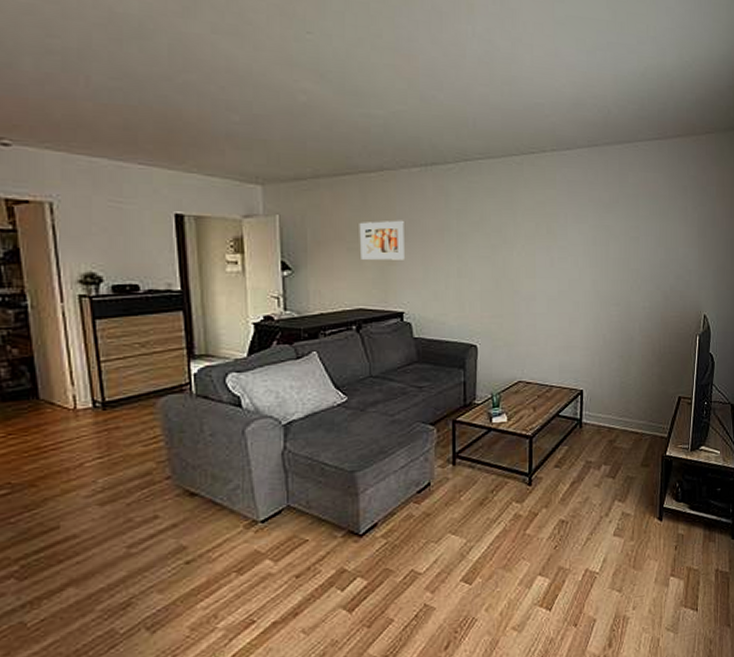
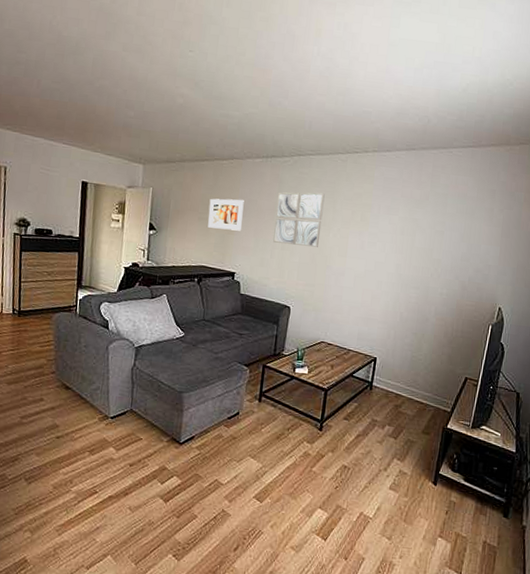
wall art: none [446,204,502,270] -> present [273,192,325,247]

